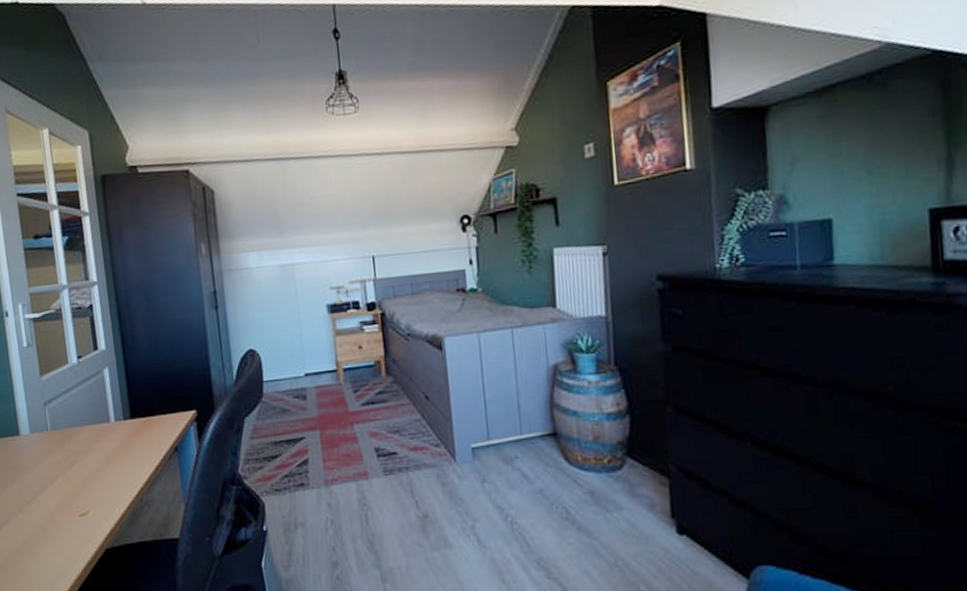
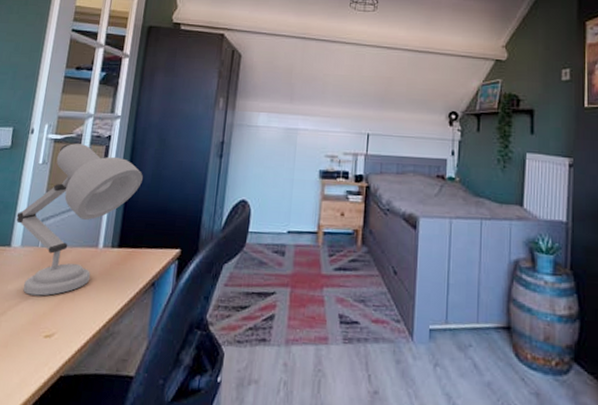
desk lamp: none [16,318,139,479] -> present [16,143,143,296]

